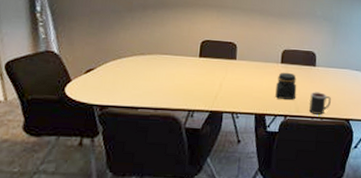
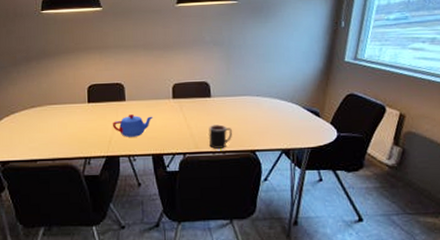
teapot: none [220,73,261,95] -> present [112,114,154,137]
jar: present [275,72,297,101] -> none [170,107,194,137]

